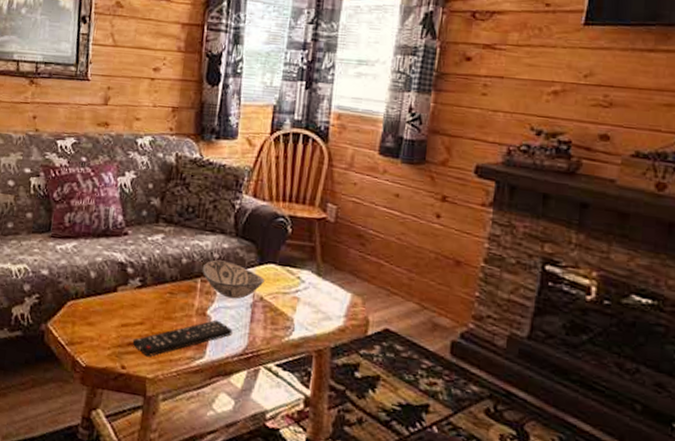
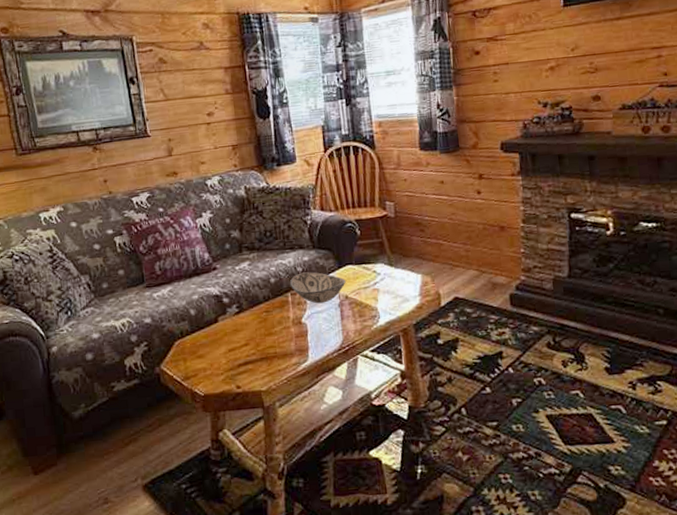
remote control: present [132,320,233,357] -> none [241,325,328,373]

